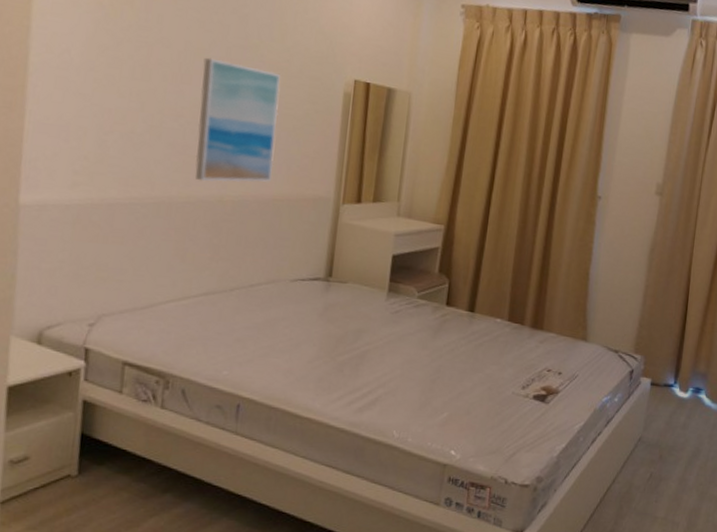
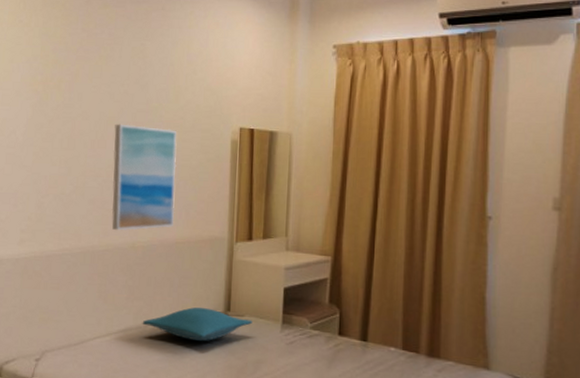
pillow: none [227,271,356,309] -> present [142,307,252,342]

